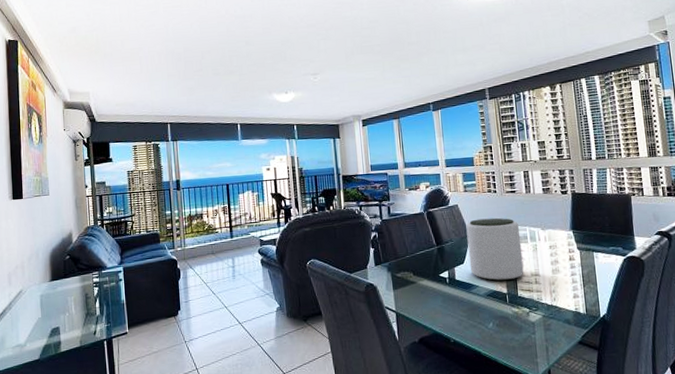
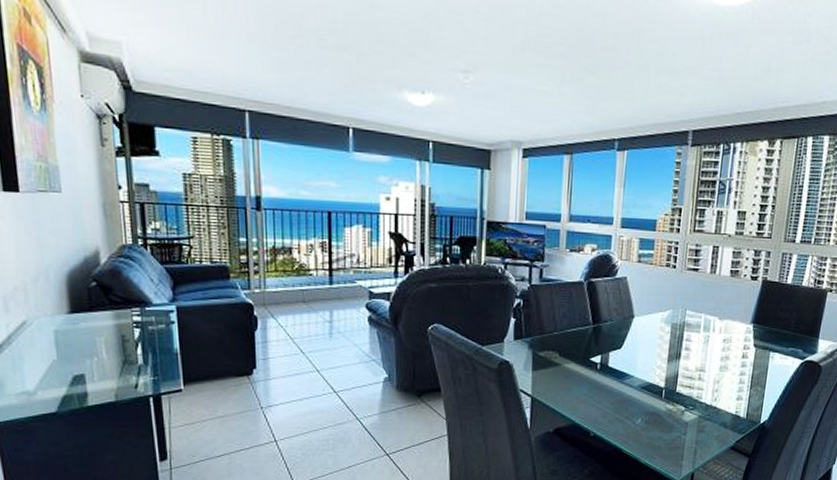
plant pot: present [466,217,524,281] -> none [627,297,695,374]

